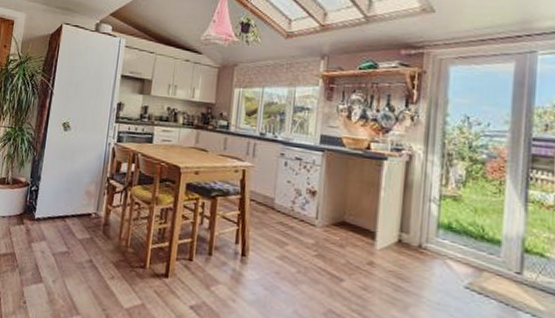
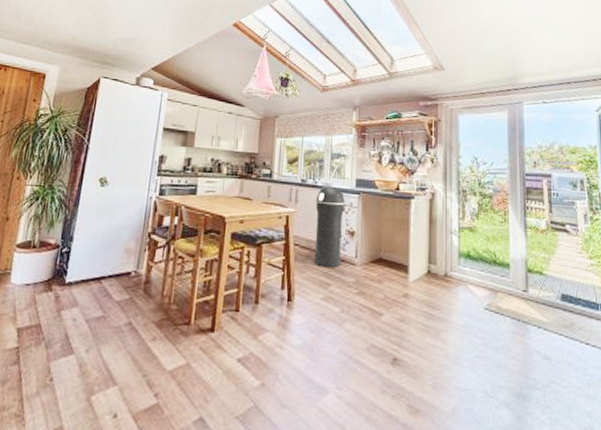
trash can: none [270,140,308,227] -> present [314,186,346,268]

